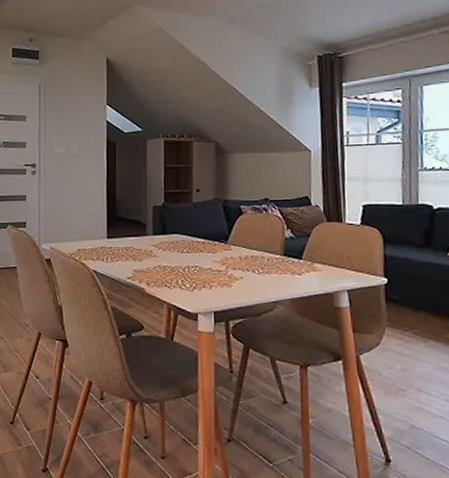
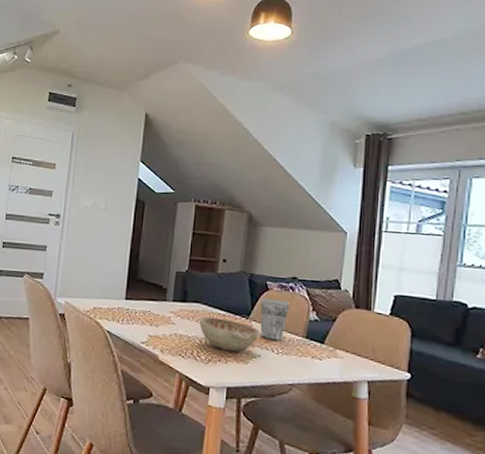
decorative bowl: none [181,246,240,277] -> present [199,316,261,352]
cup: none [236,221,265,261] -> present [260,298,290,341]

